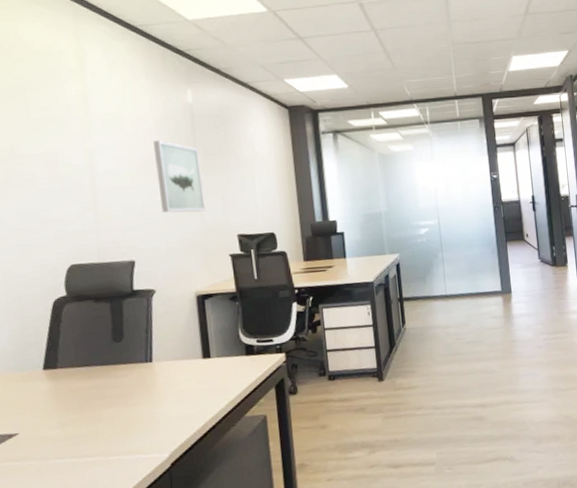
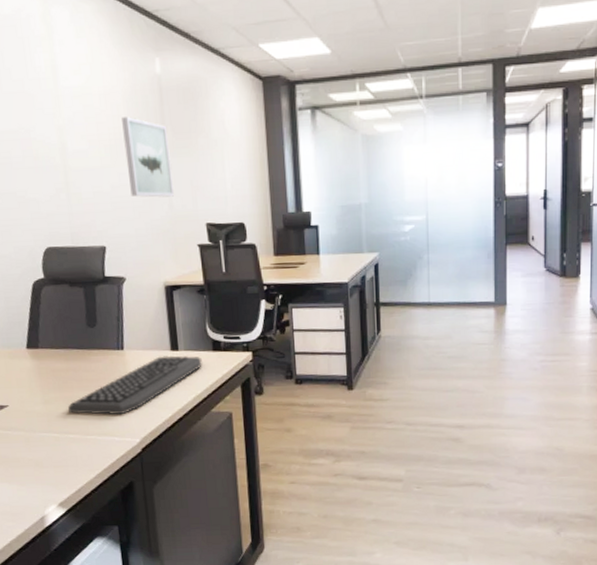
keyboard: none [88,362,235,435] -> present [67,355,202,415]

